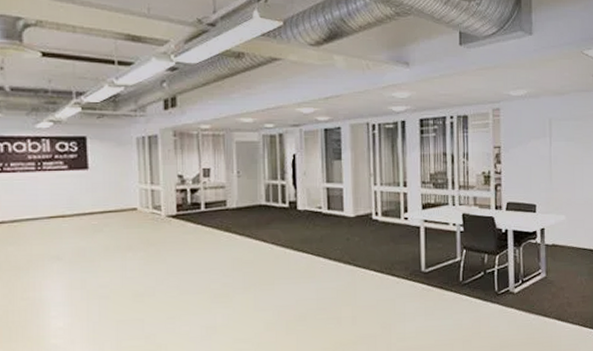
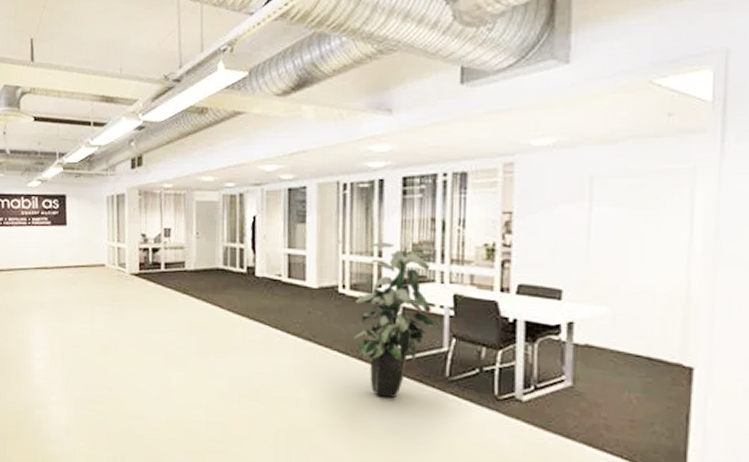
indoor plant: none [386,174,455,305] -> present [353,242,442,398]

